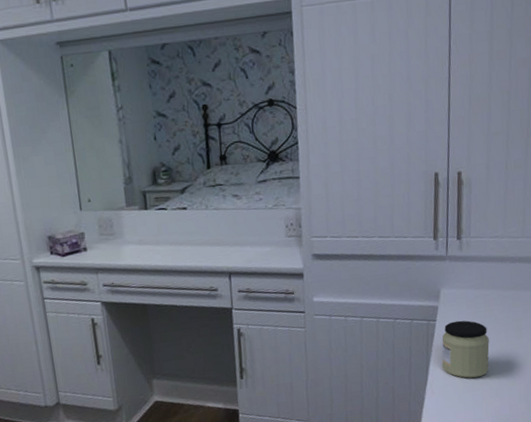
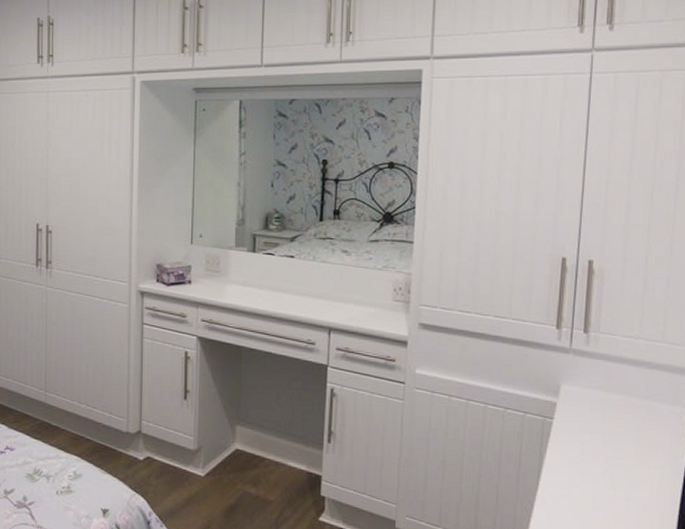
jar: present [442,320,489,378] -> none [558,423,616,494]

